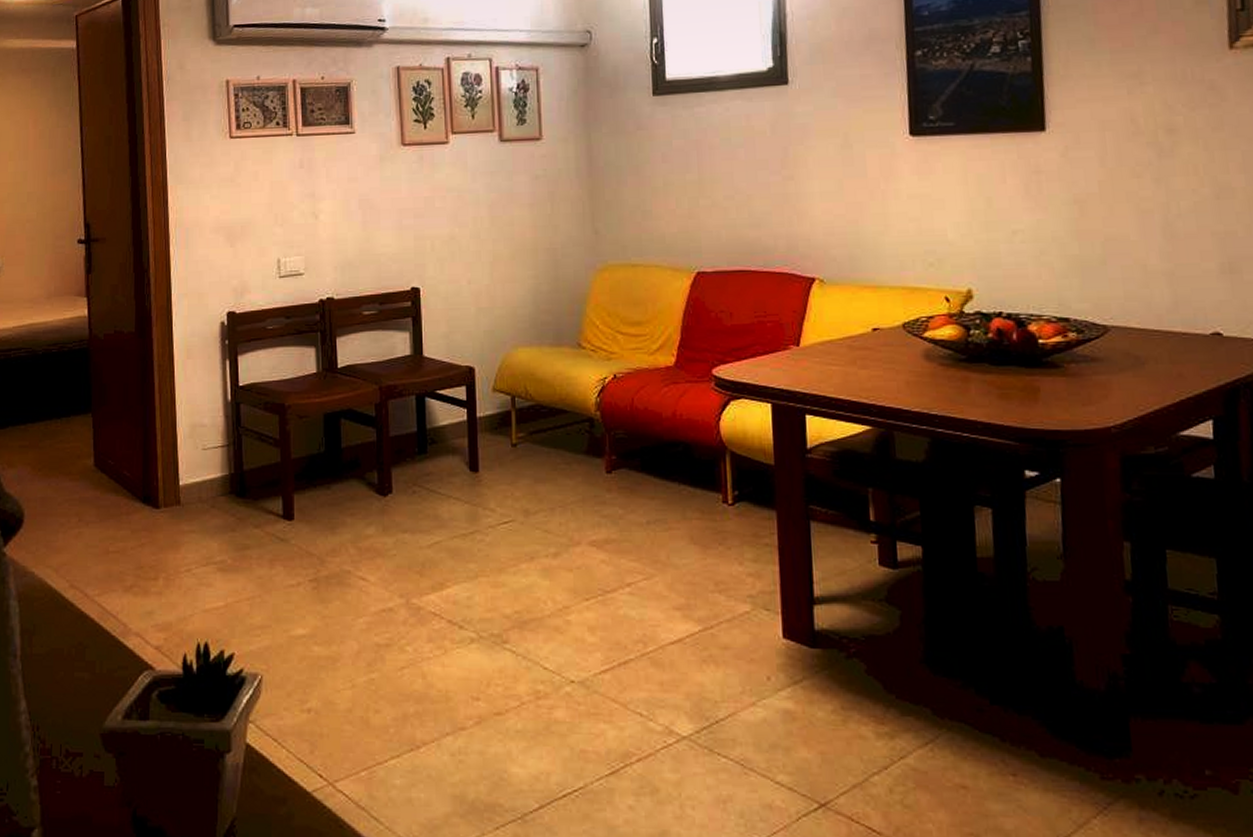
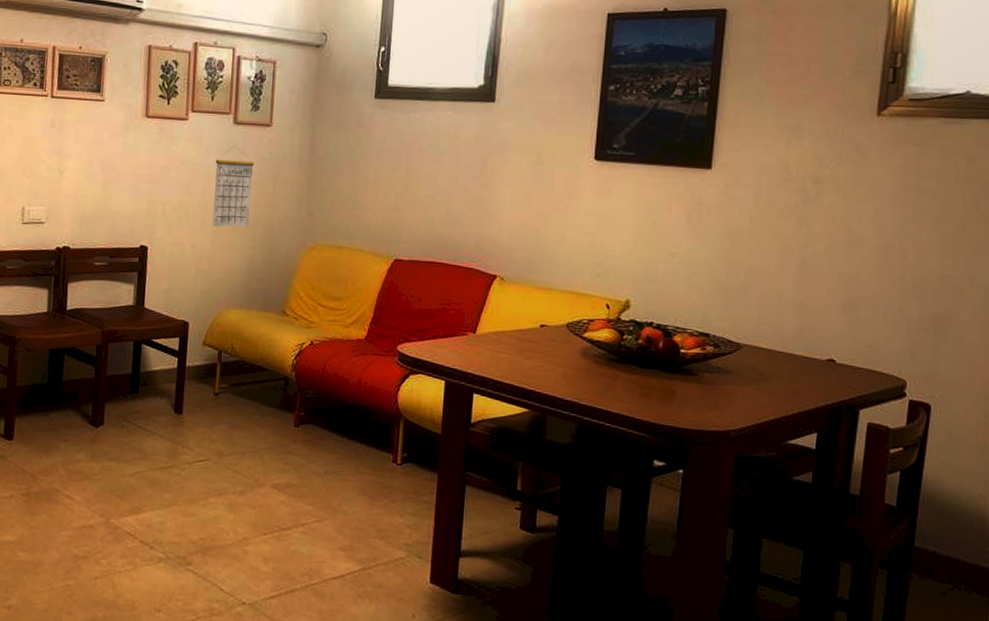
calendar: none [484,165,529,258] -> present [212,145,254,227]

